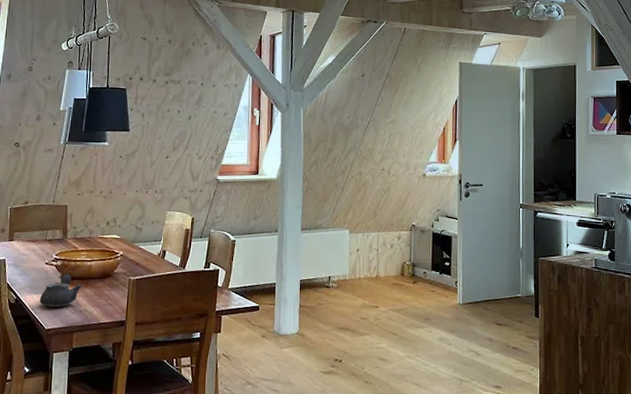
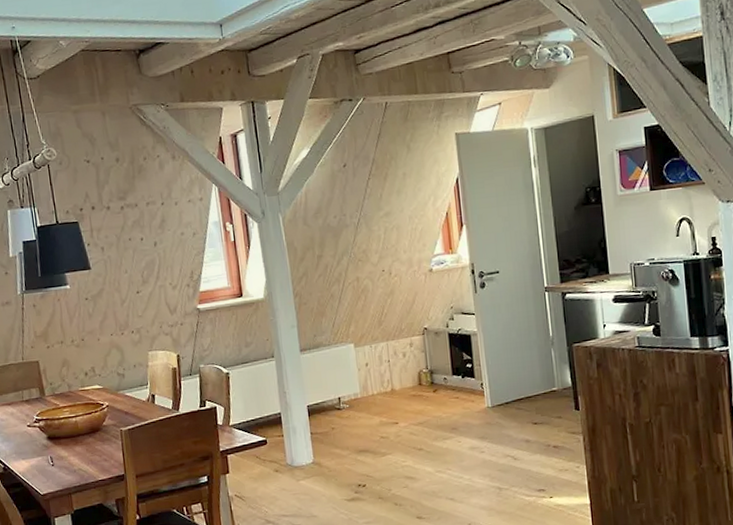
teapot: present [39,274,82,307] -> none [28,434,71,471]

